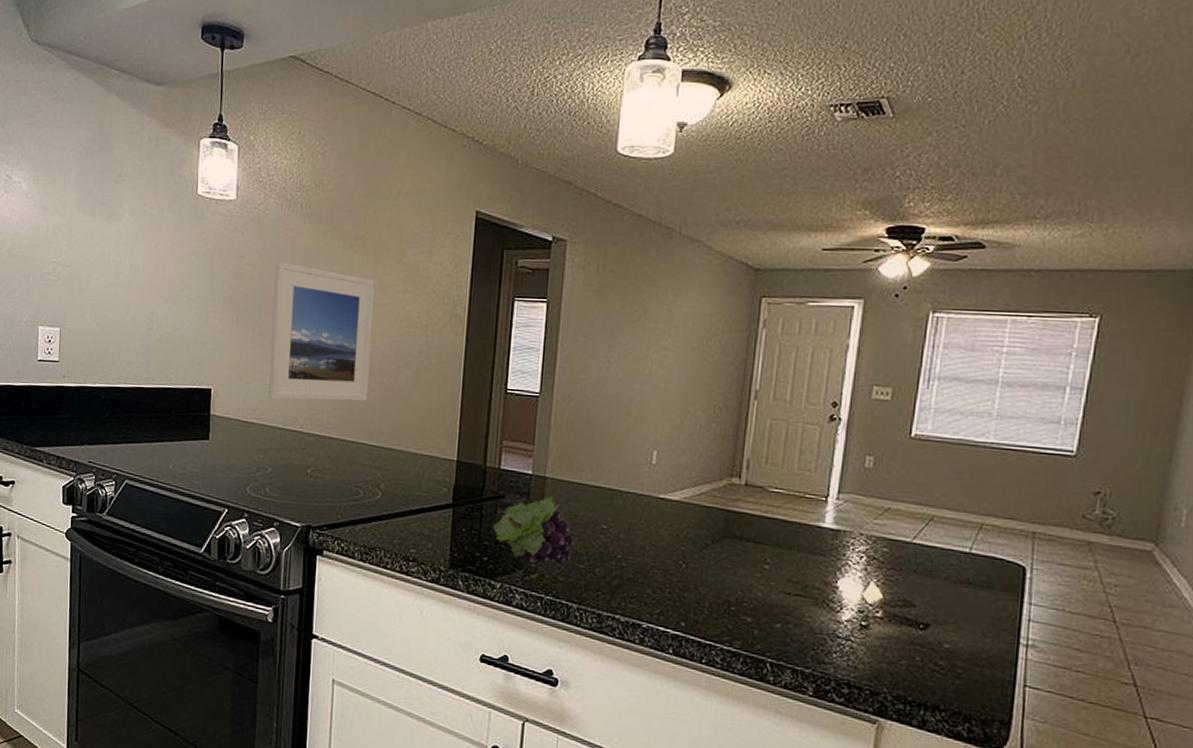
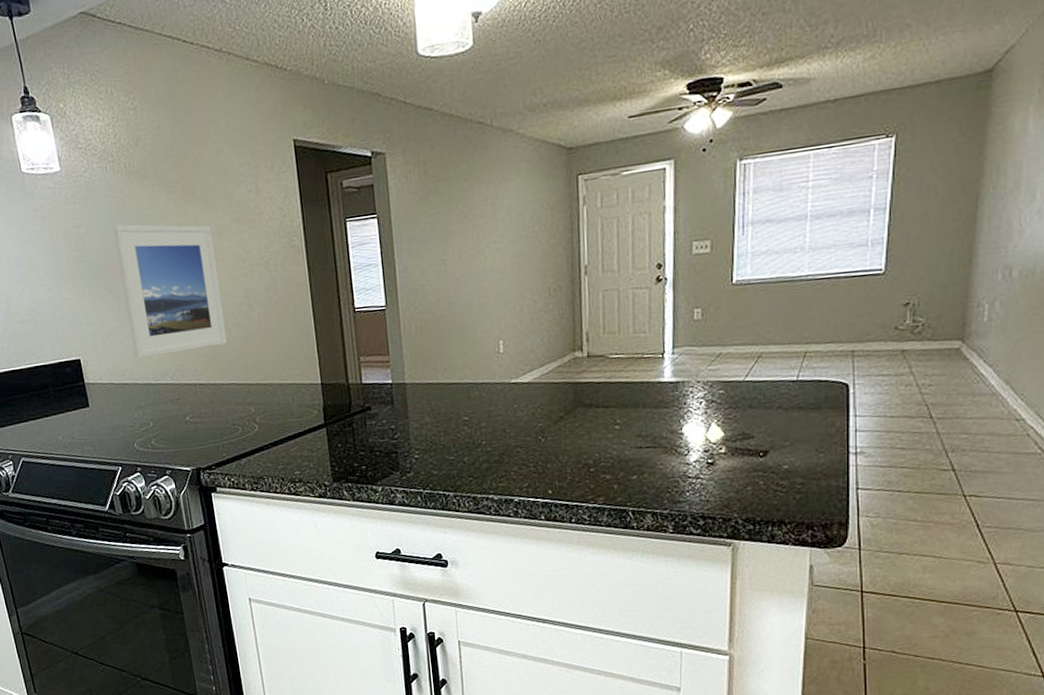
fruit: present [493,496,576,565] -> none [365,400,443,466]

